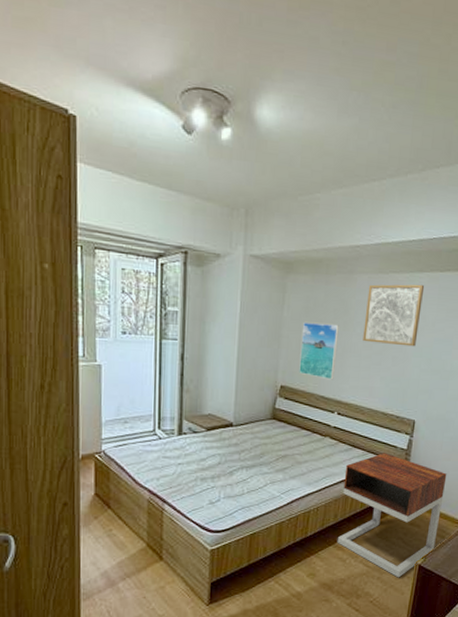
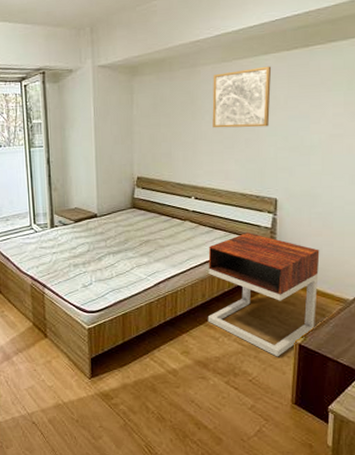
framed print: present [299,321,339,380] -> none [152,116,188,168]

